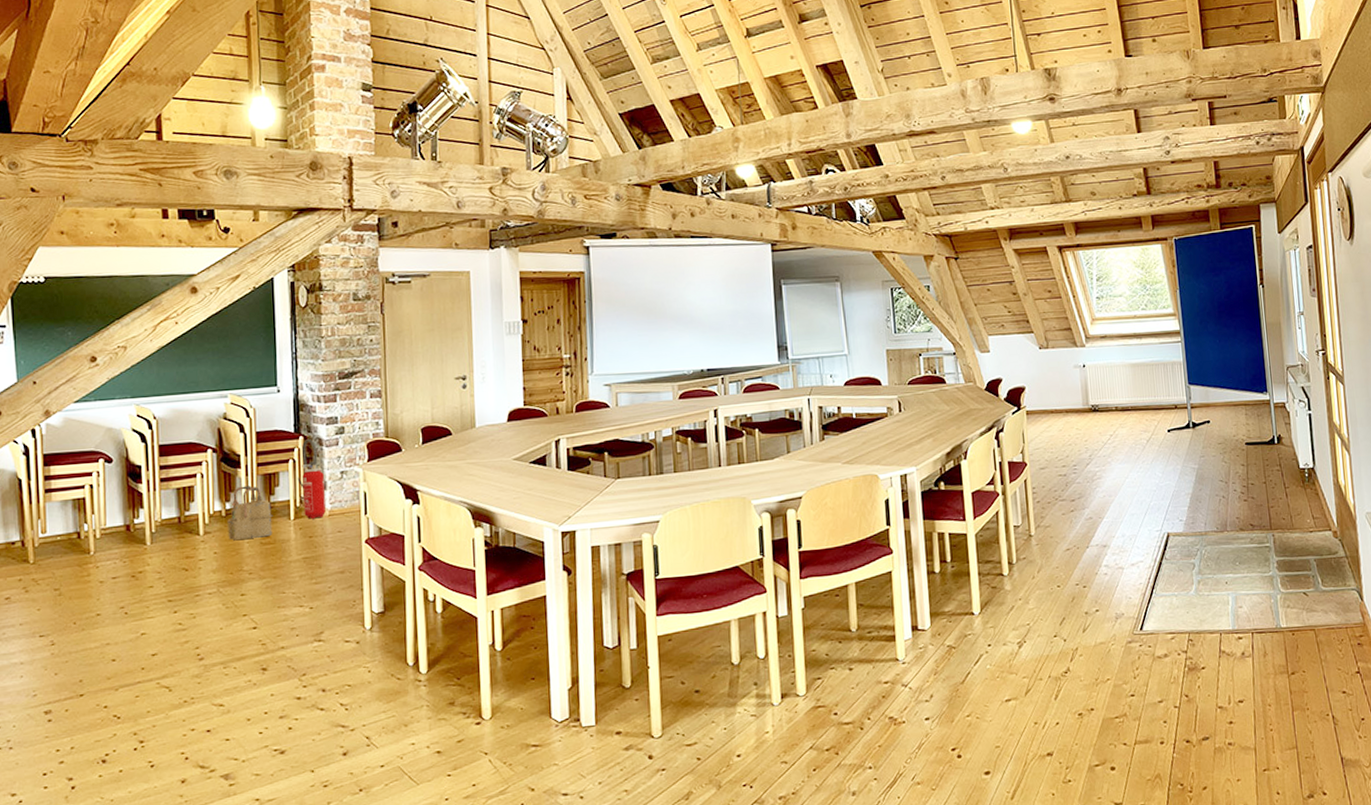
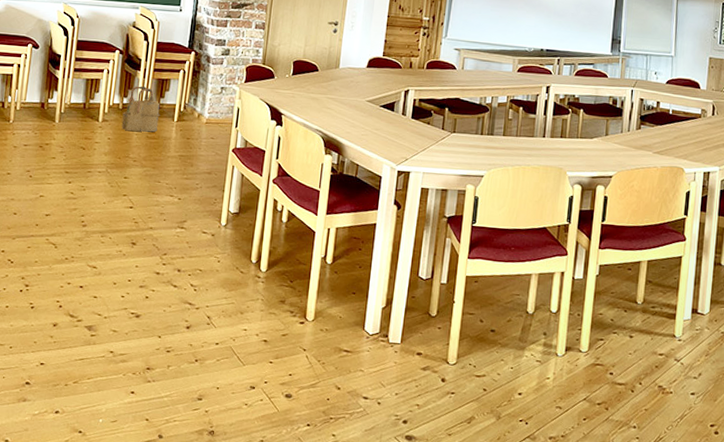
fire extinguisher: present [297,439,328,519] -> none [184,55,210,124]

